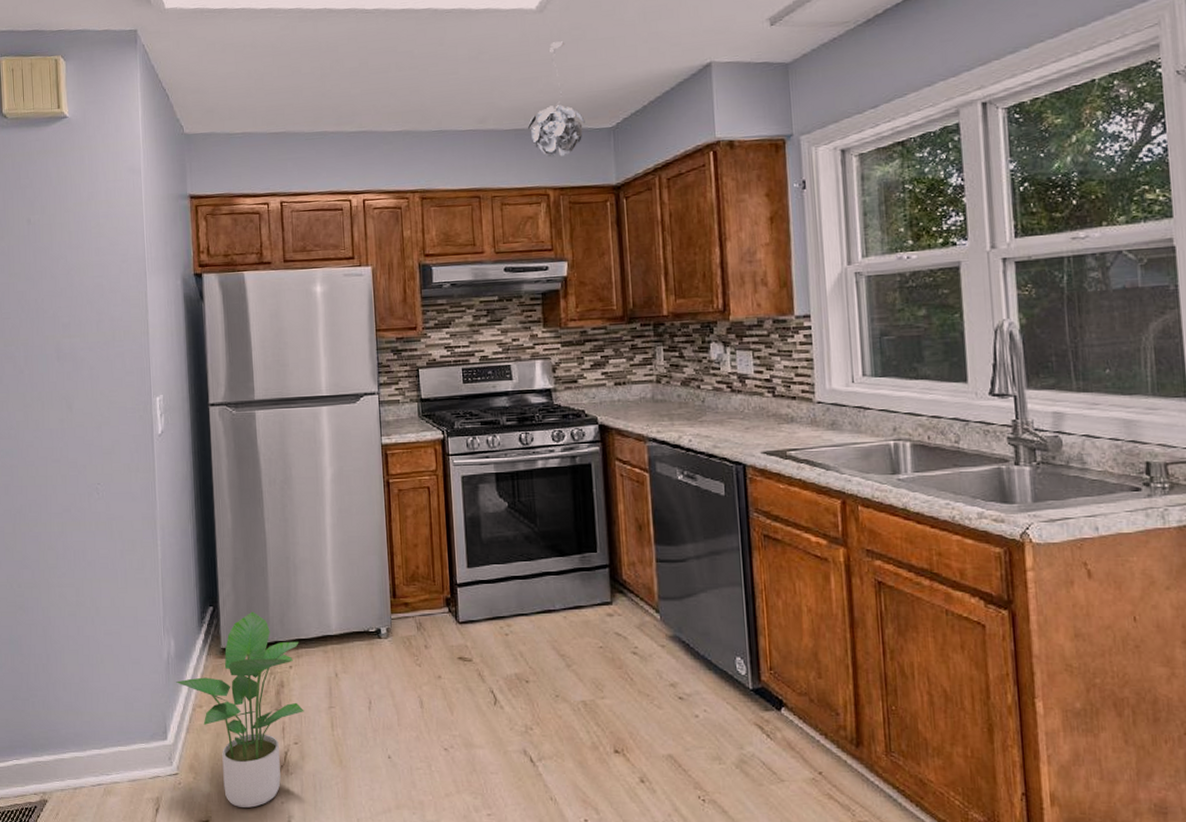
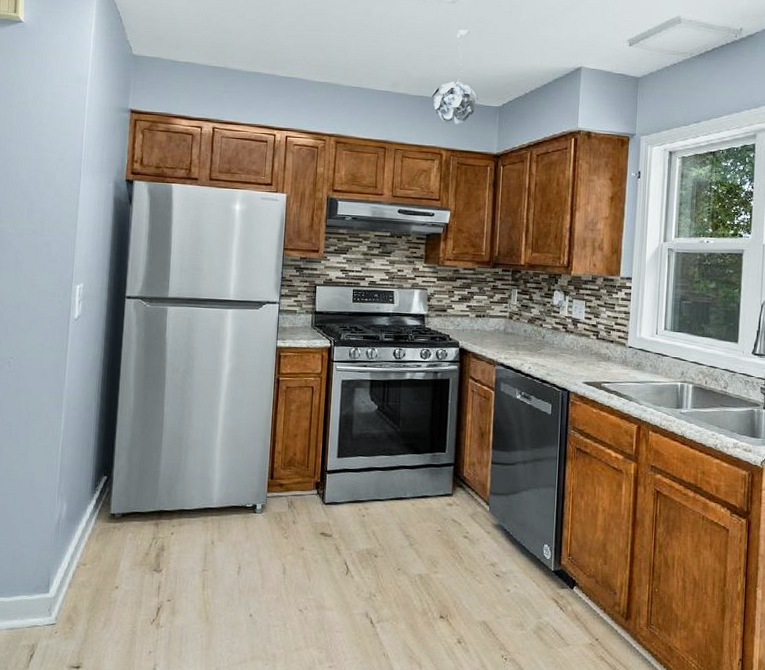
potted plant: present [176,611,304,808] -> none [64,483,183,656]

